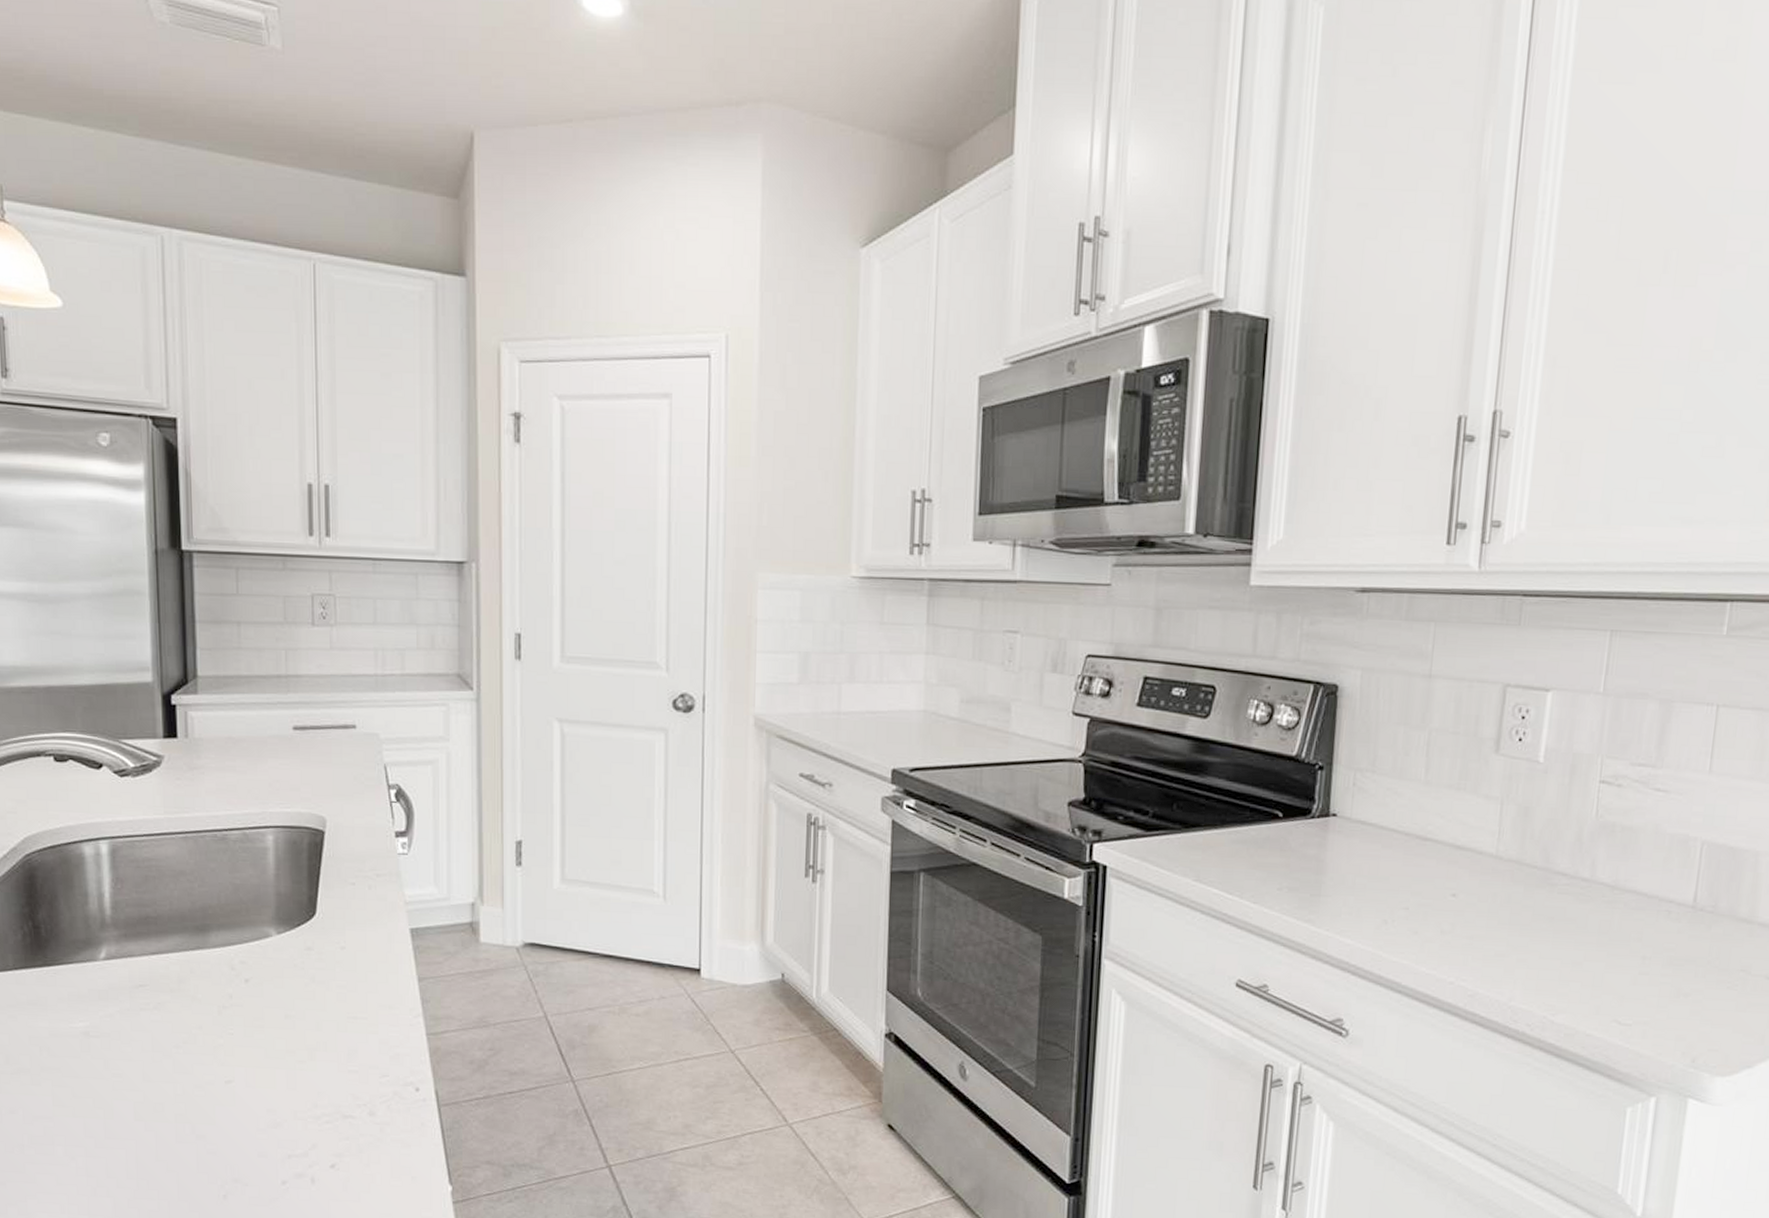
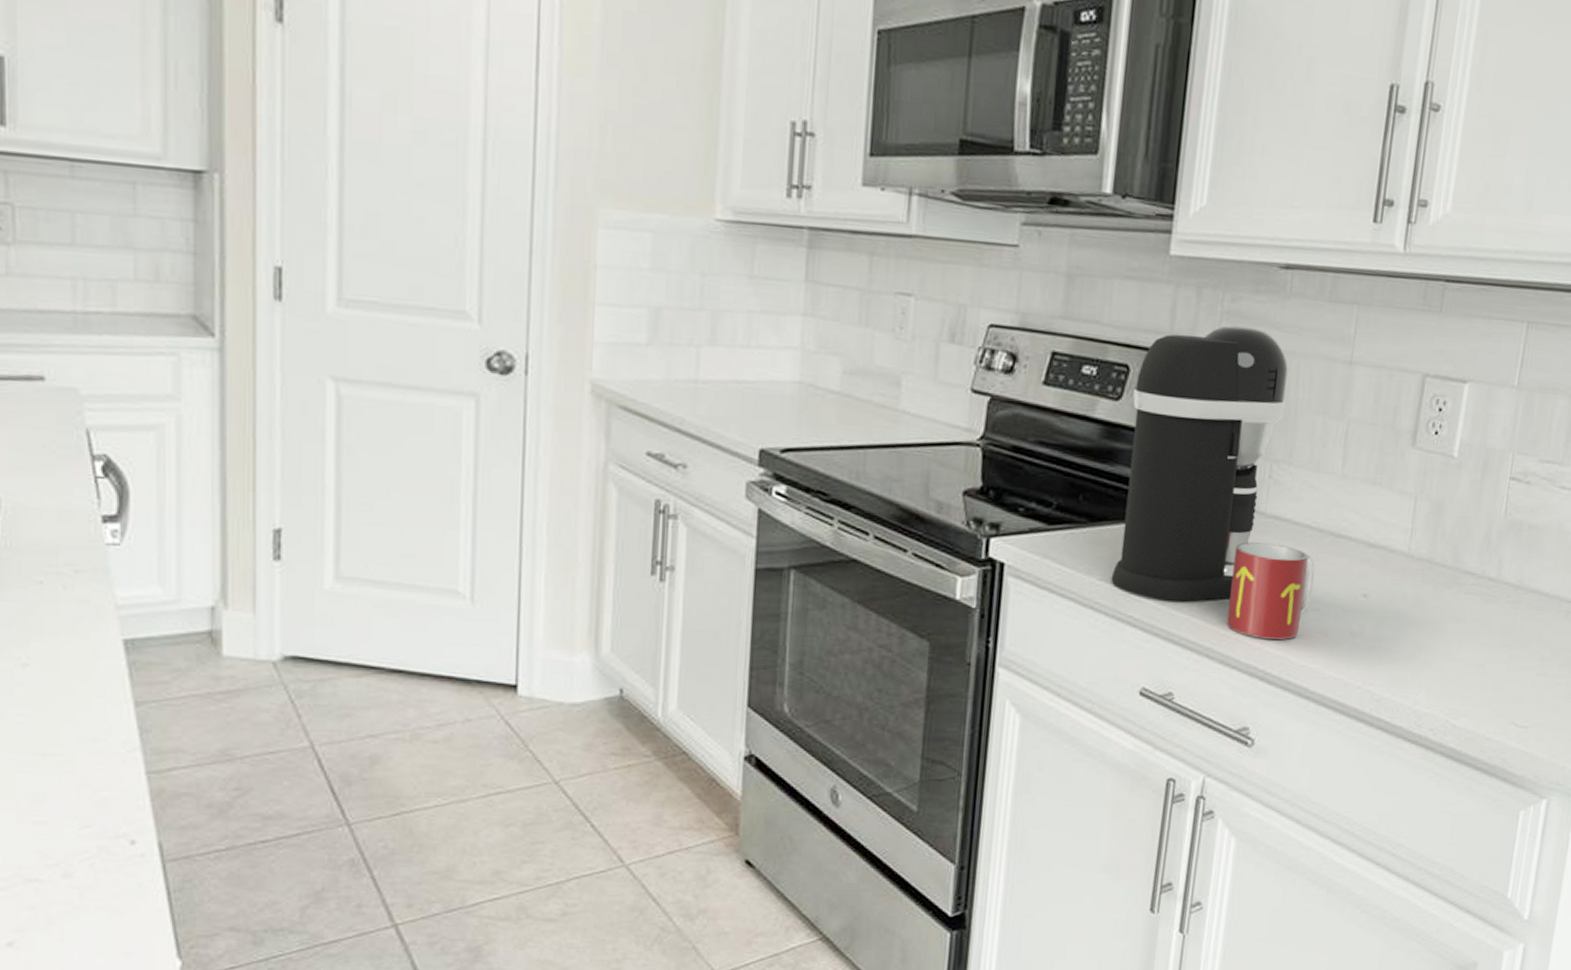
coffee maker: none [1205,647,1368,900] -> present [1111,325,1288,601]
mug: none [1317,845,1402,936] -> present [1227,542,1315,639]

